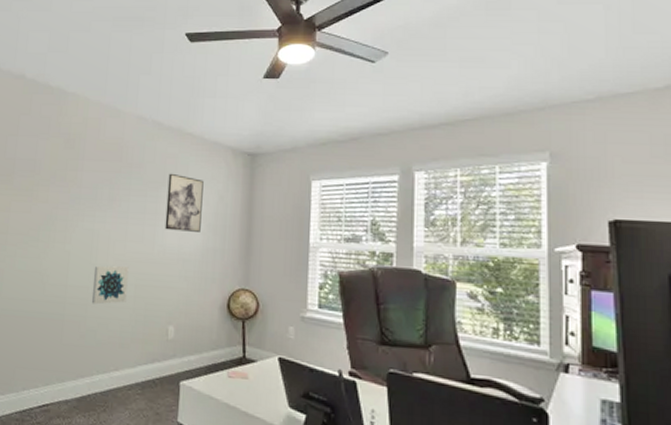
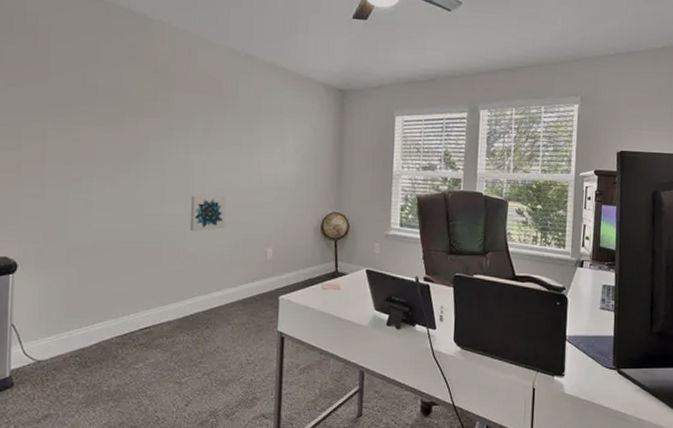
wall art: present [165,173,204,232] -> none [261,106,297,162]

